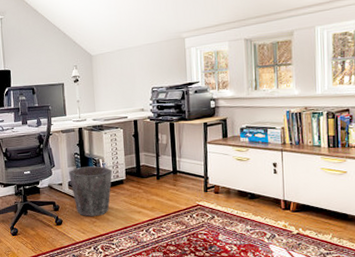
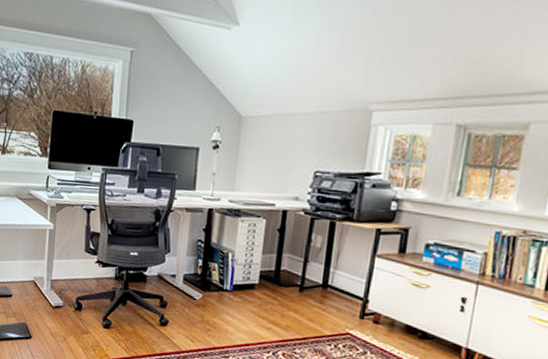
waste bin: present [69,166,113,217] -> none [186,258,244,324]

